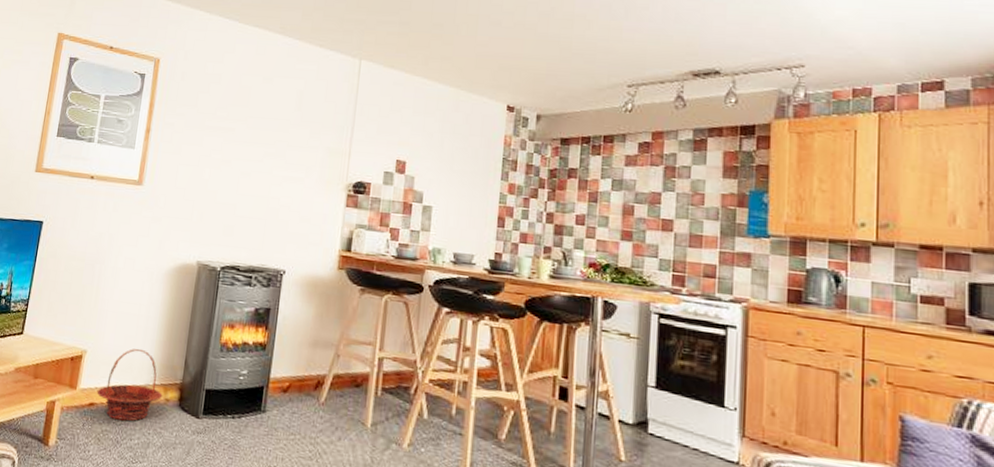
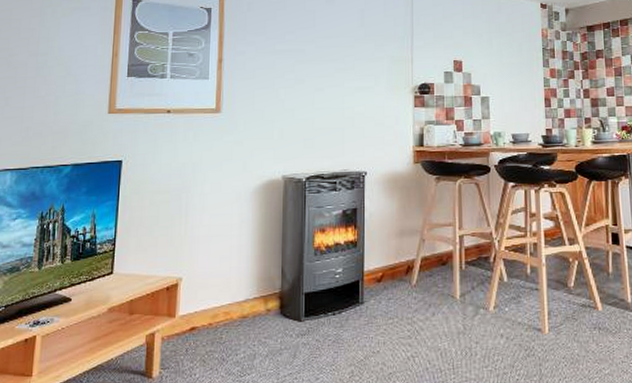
basket: present [96,348,163,421] -> none [197,266,264,339]

